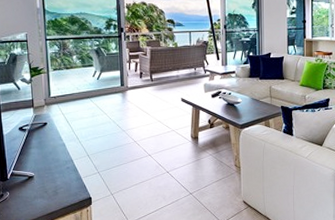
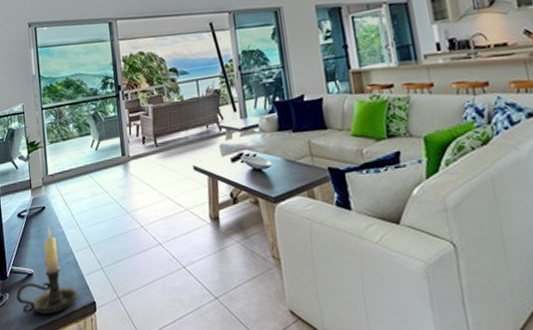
candle holder: none [16,139,75,207] -> present [15,227,78,314]

